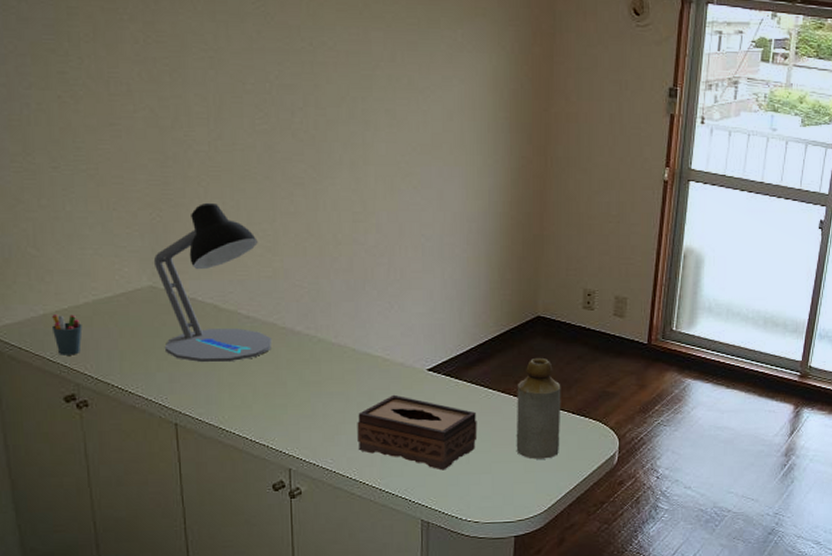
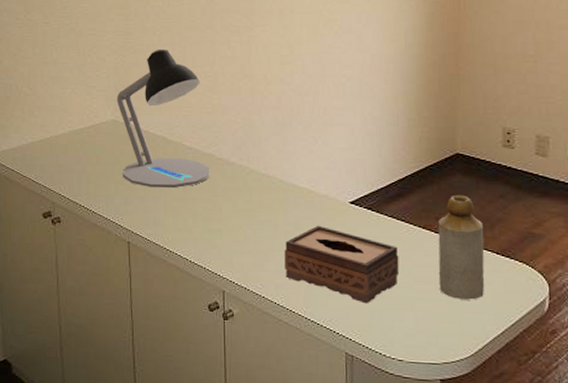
pen holder: present [51,313,83,355] -> none [37,142,60,178]

